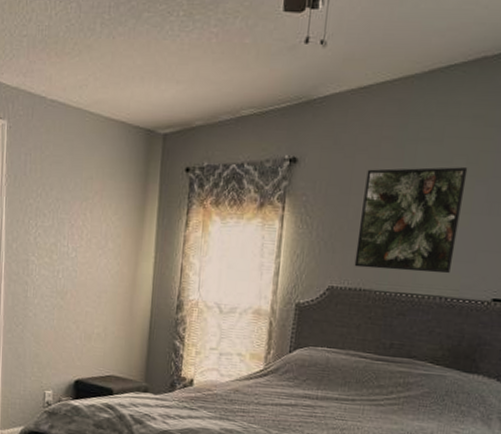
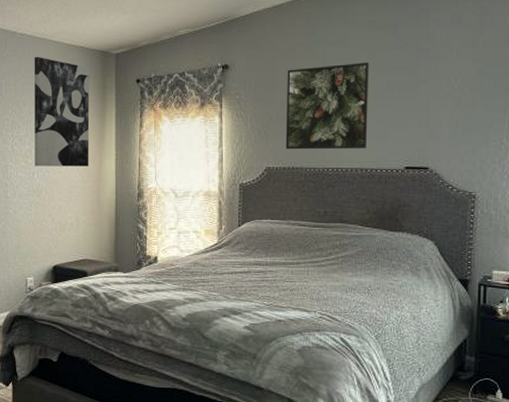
wall art: none [60,129,131,269] -> present [34,56,90,167]

